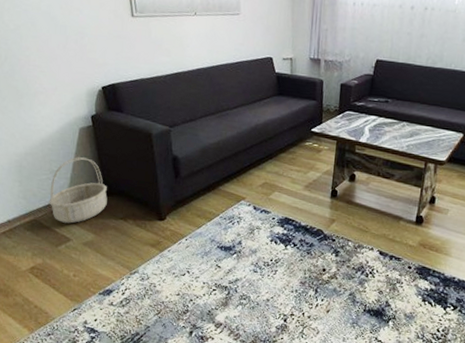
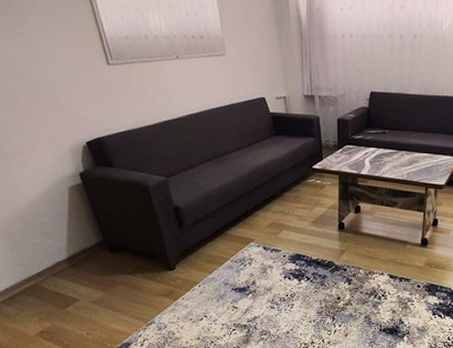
basket: present [49,157,107,224] -> none [47,217,111,284]

